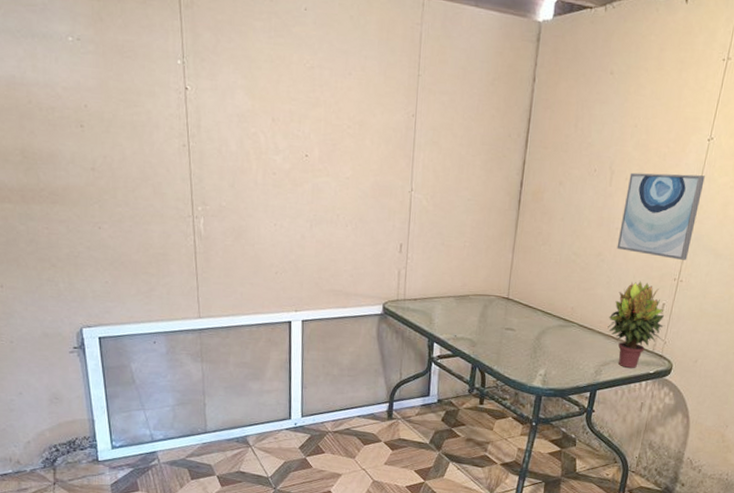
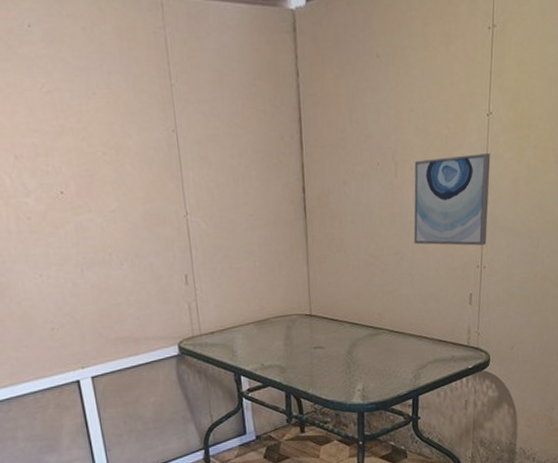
potted plant: present [607,280,665,368] -> none [418,273,476,367]

